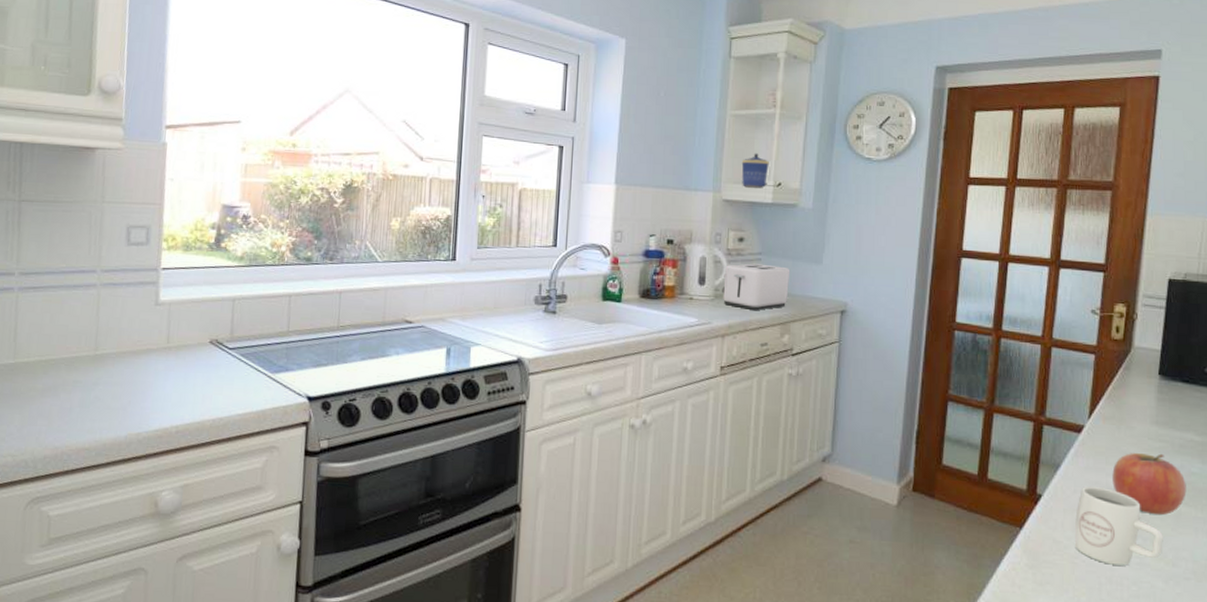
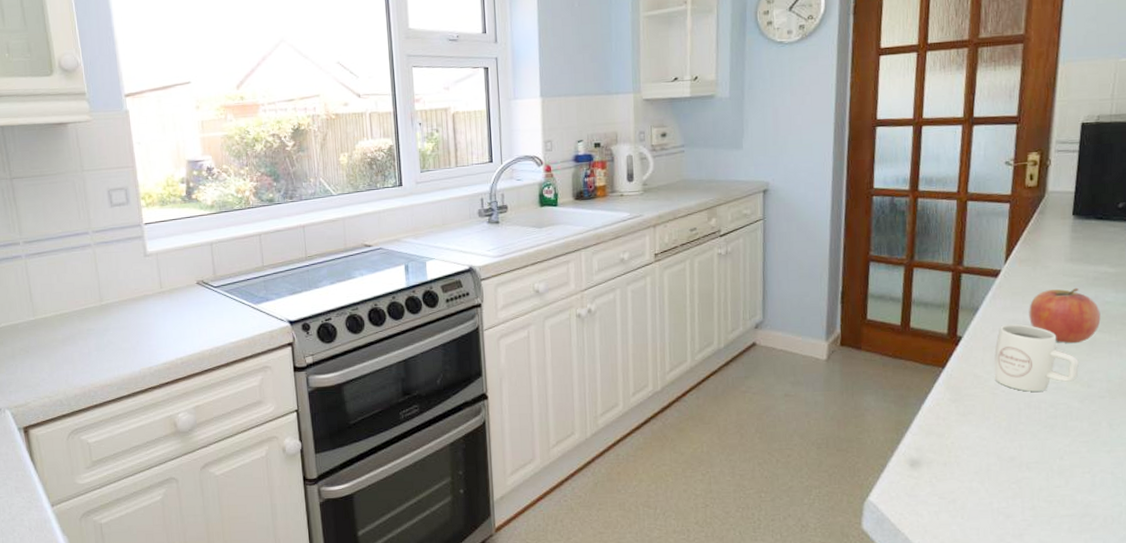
toaster: present [722,263,791,311] -> none [650,155,713,200]
decorative jar: present [741,153,769,189] -> none [658,51,685,86]

